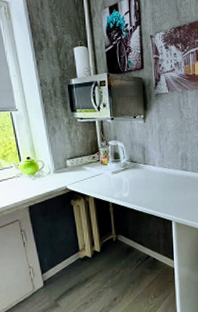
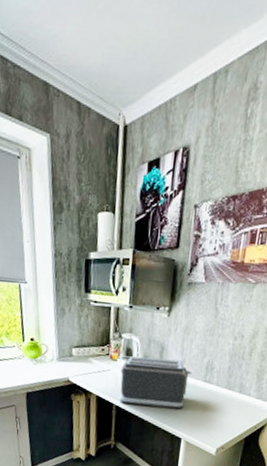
toaster: none [112,156,171,200] -> present [120,356,192,410]

